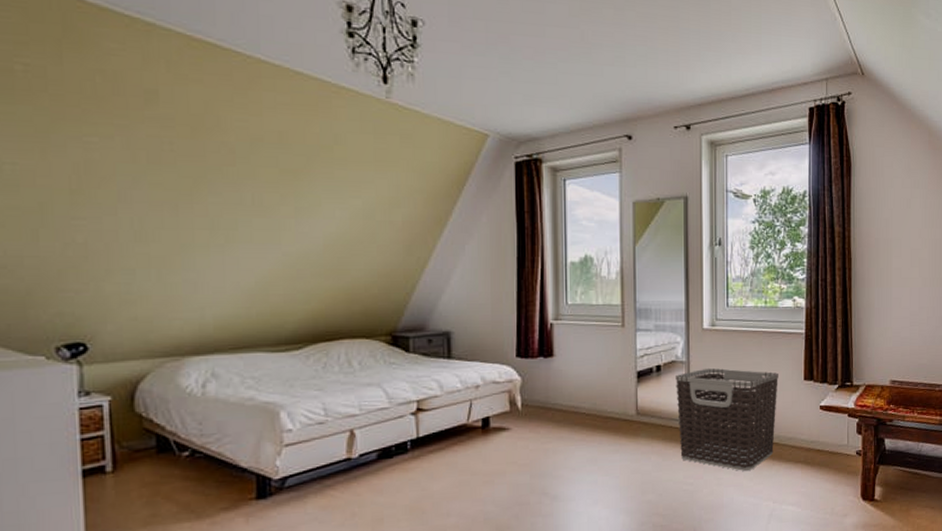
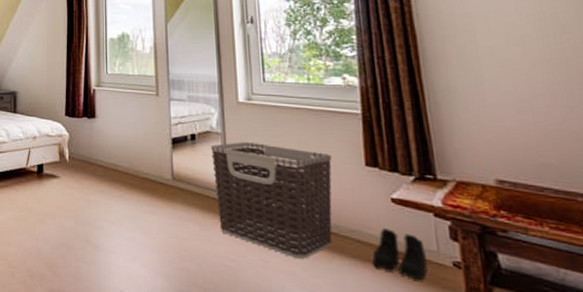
boots: none [802,432,839,471] -> present [372,228,428,281]

